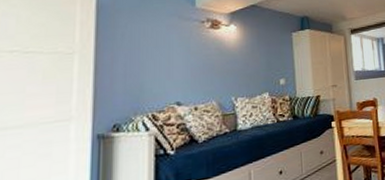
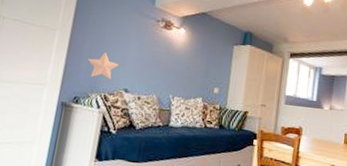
decorative star: none [123,66,164,98] -> present [88,51,119,79]

